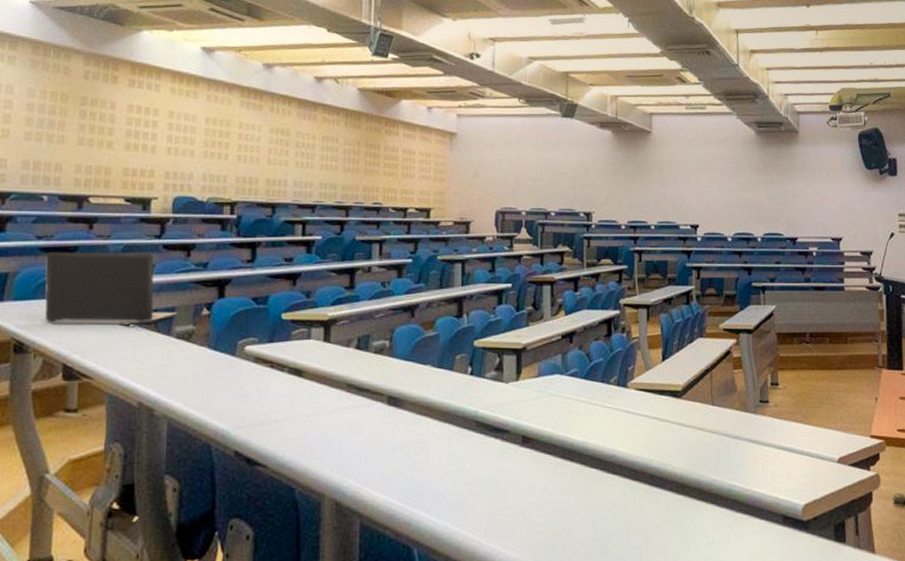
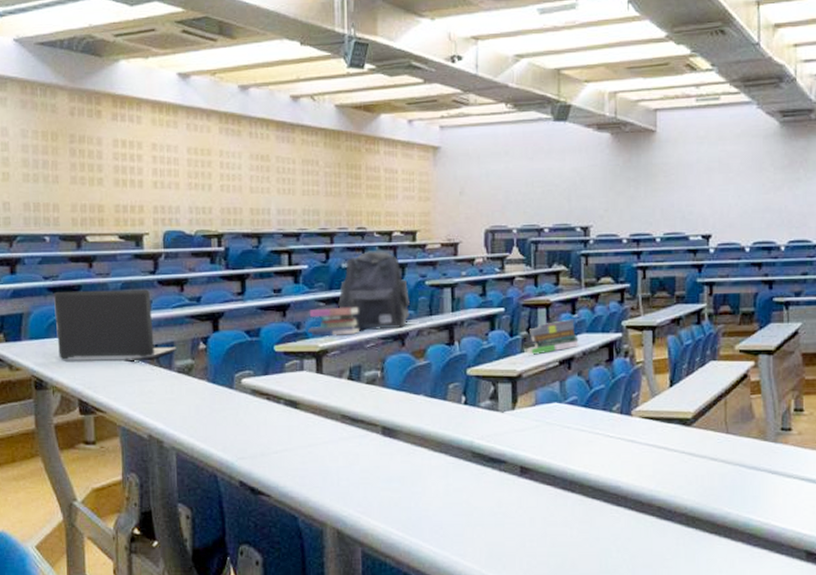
books: none [318,277,371,306] -> present [308,306,359,337]
backpack: none [350,225,421,302] -> present [338,250,410,331]
books: none [532,296,580,329] -> present [527,319,579,355]

